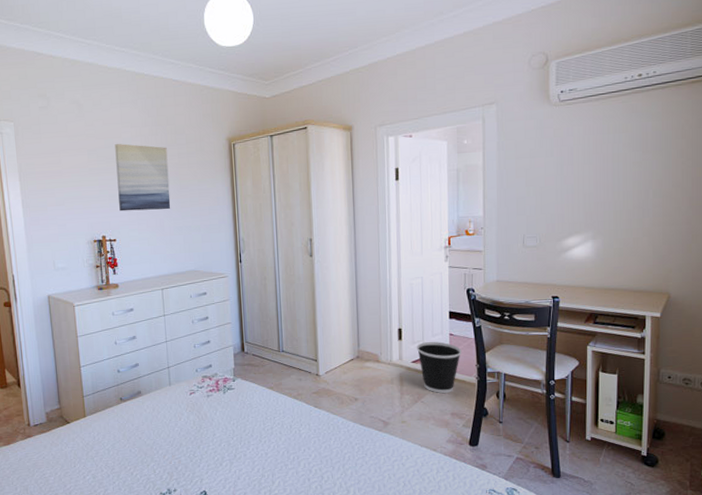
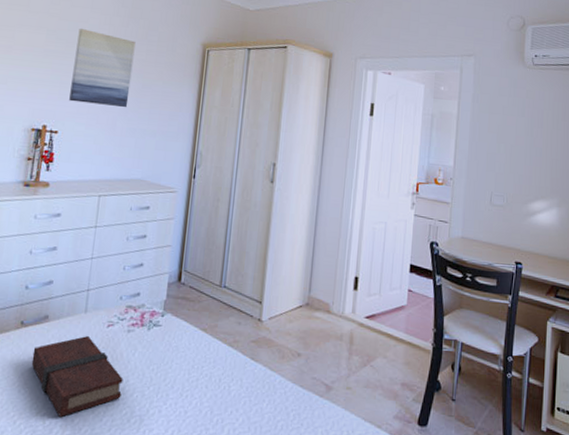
book: none [134,403,212,467] -> present [31,335,123,418]
wastebasket: present [417,342,462,394] -> none [372,296,420,359]

